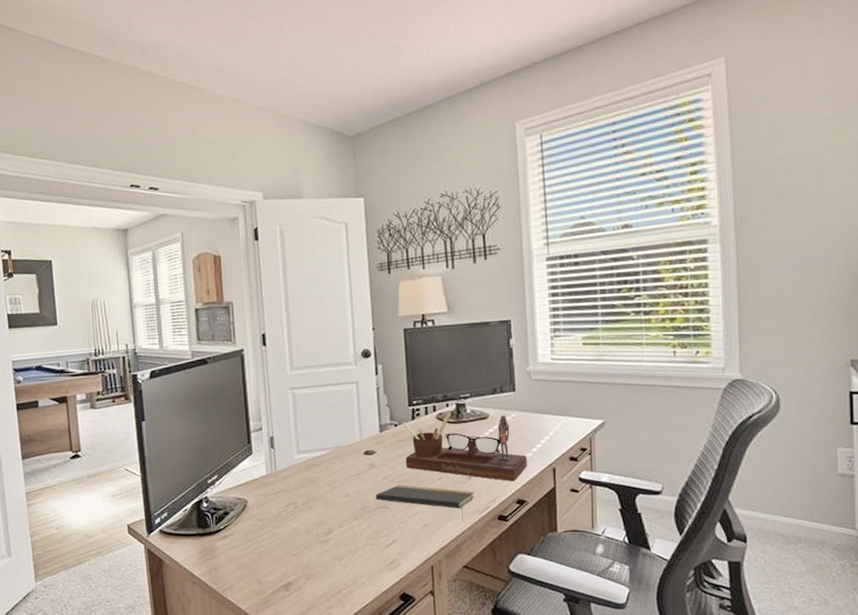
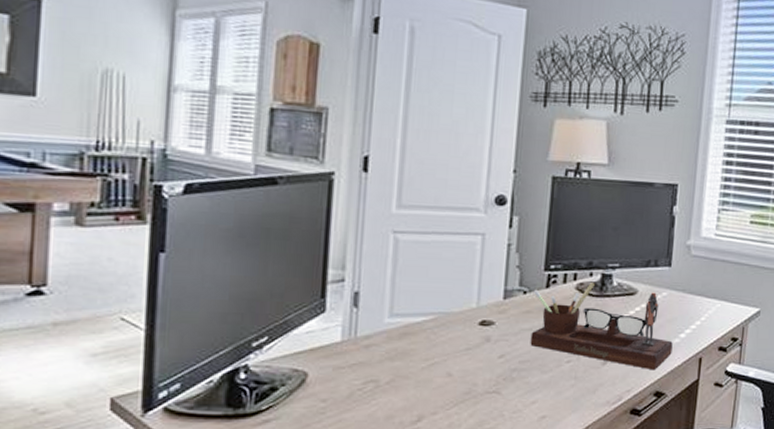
notepad: present [375,485,475,521] -> none [486,366,608,413]

